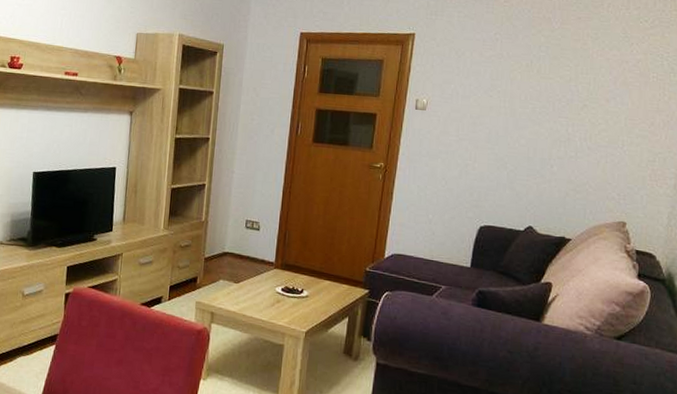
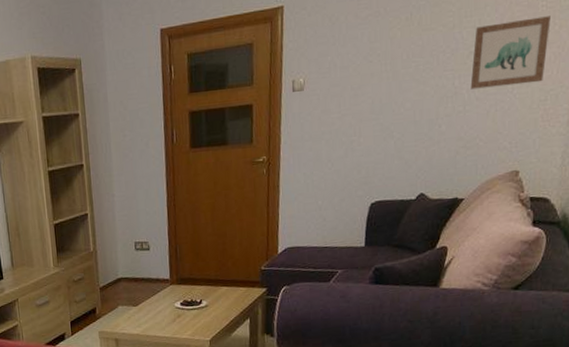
wall art: none [583,84,660,144] -> present [470,16,550,90]

